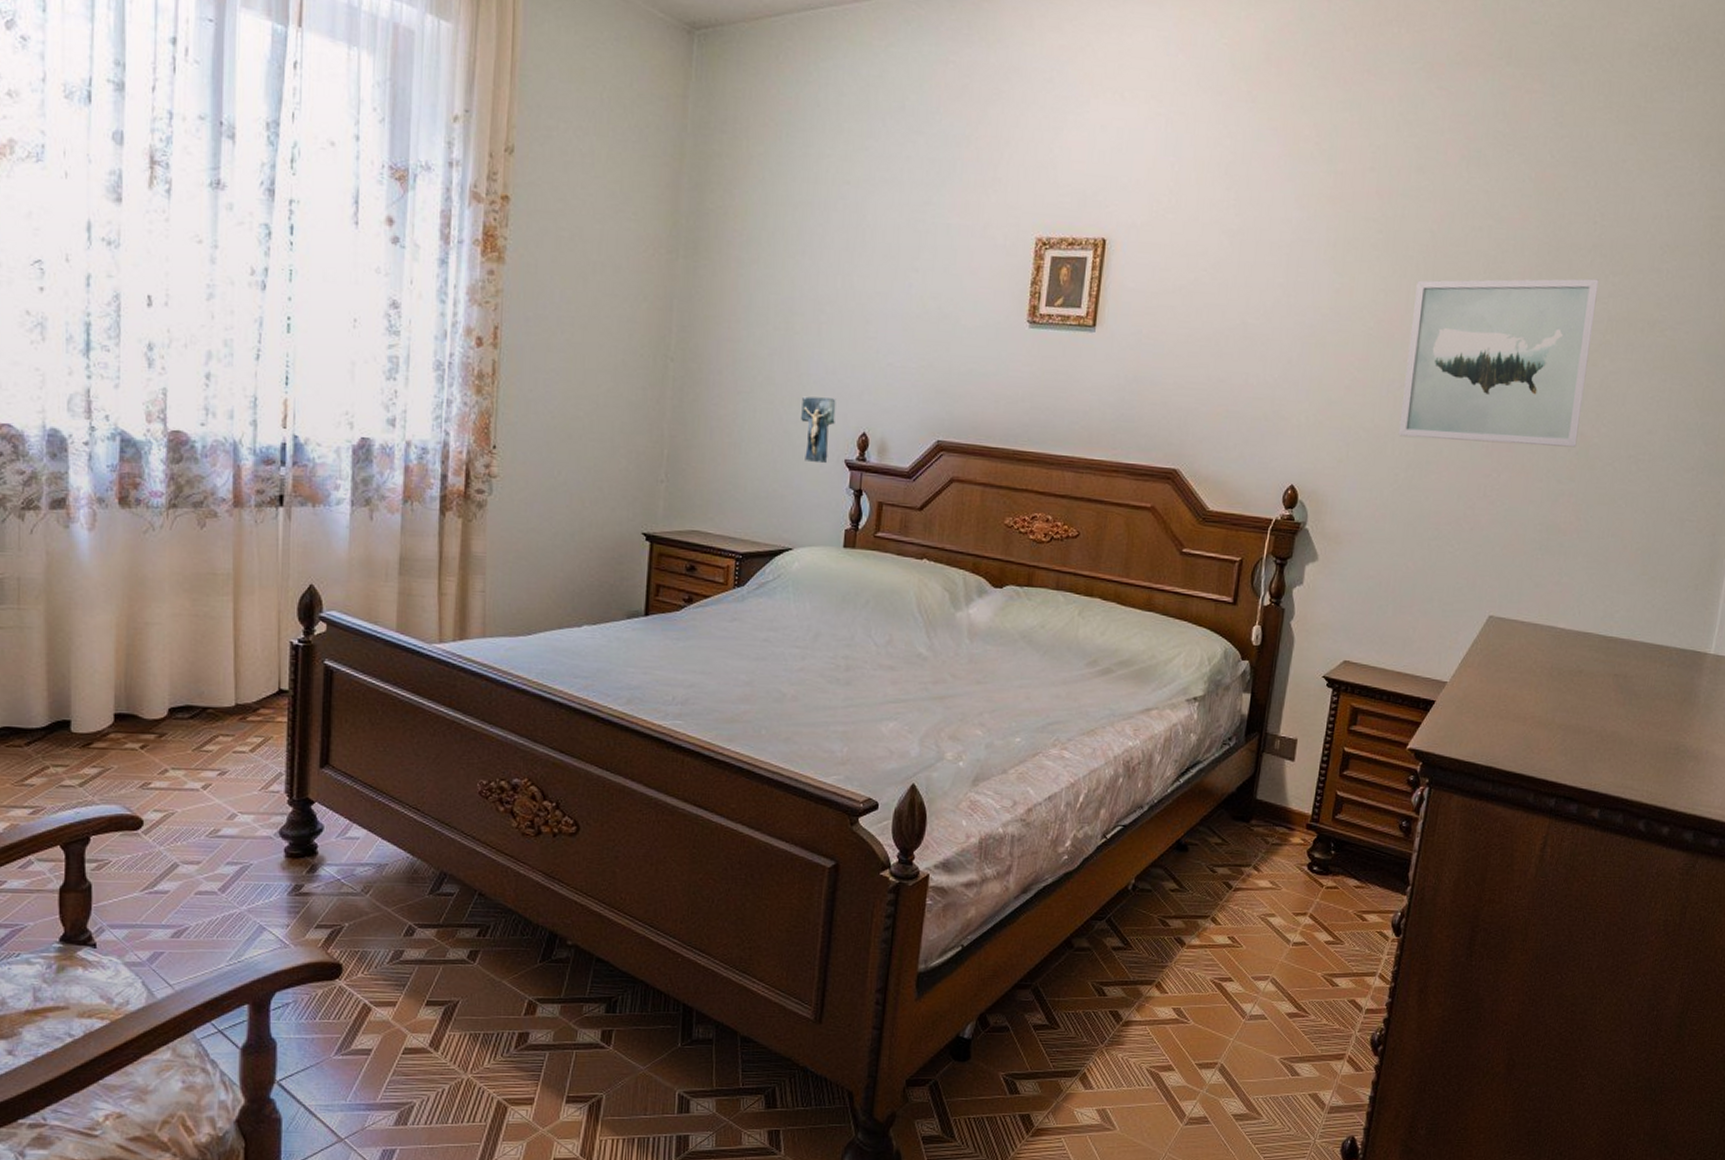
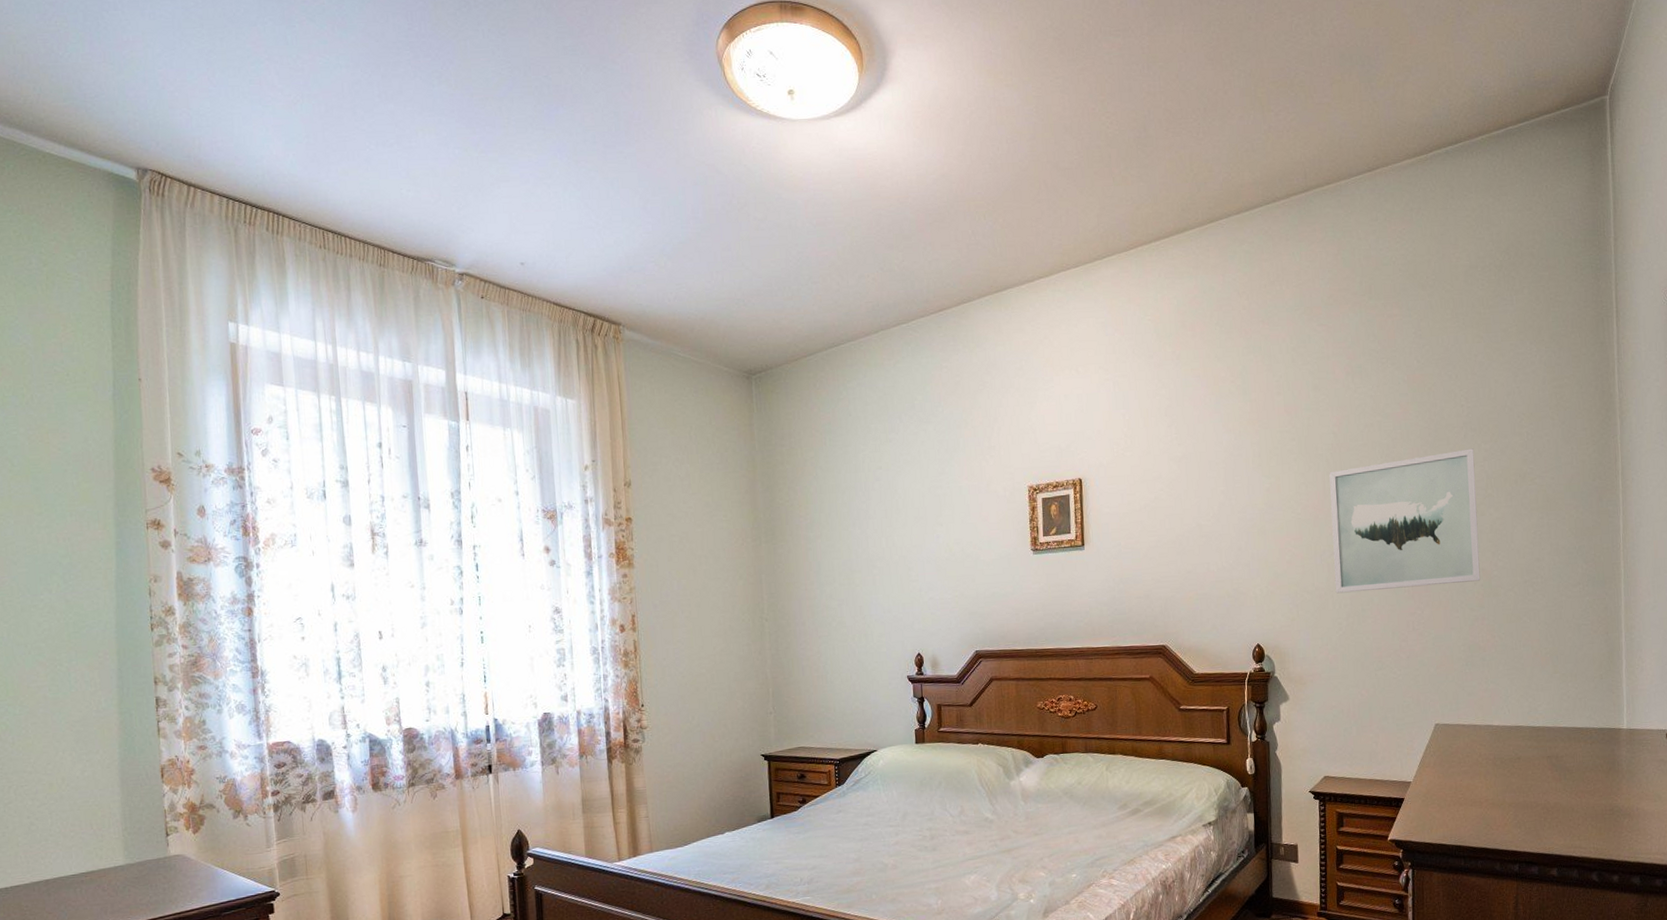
crucifix: present [801,396,836,464] -> none [868,630,896,682]

